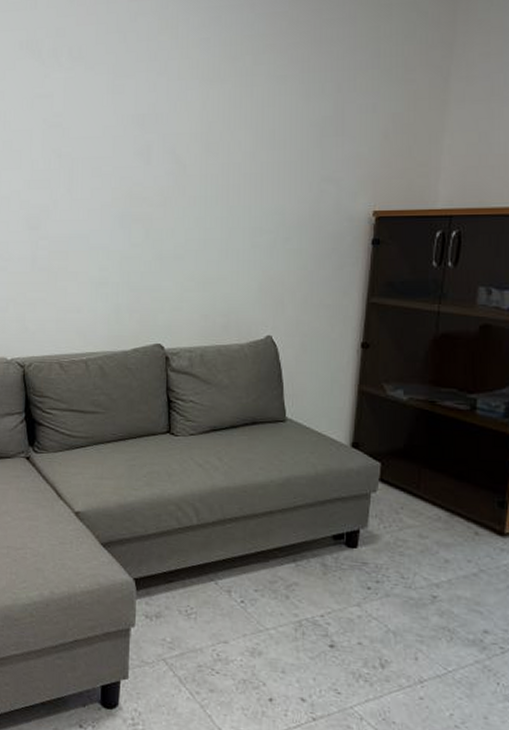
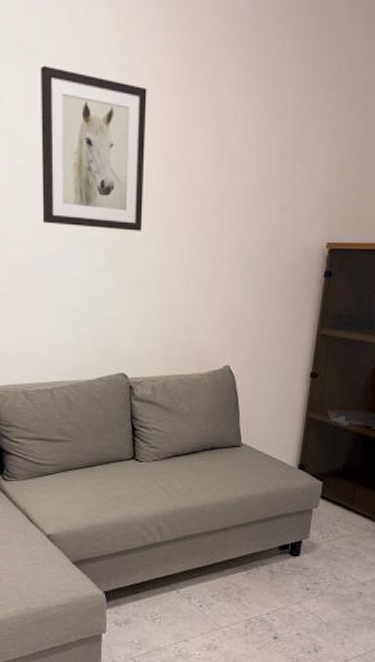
wall art: none [84,67,187,207] -> present [40,65,147,231]

